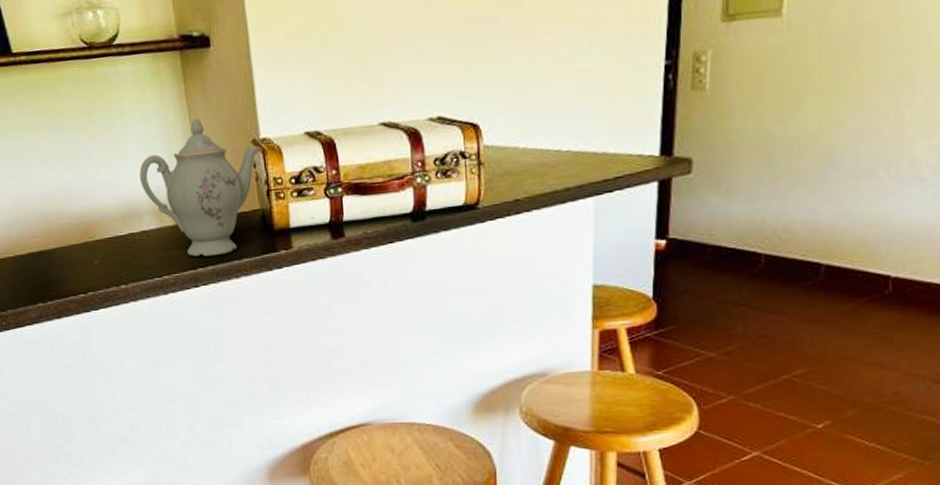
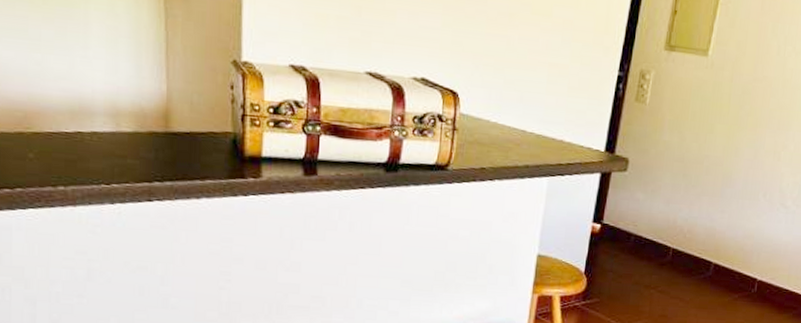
teapot: present [139,117,262,257] -> none [98,24,242,172]

